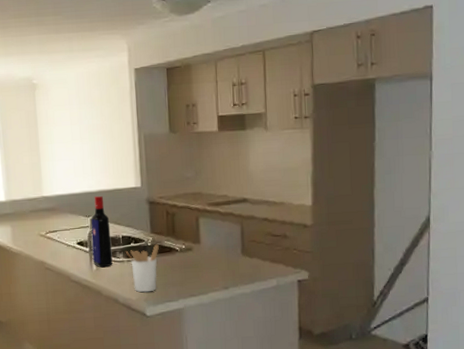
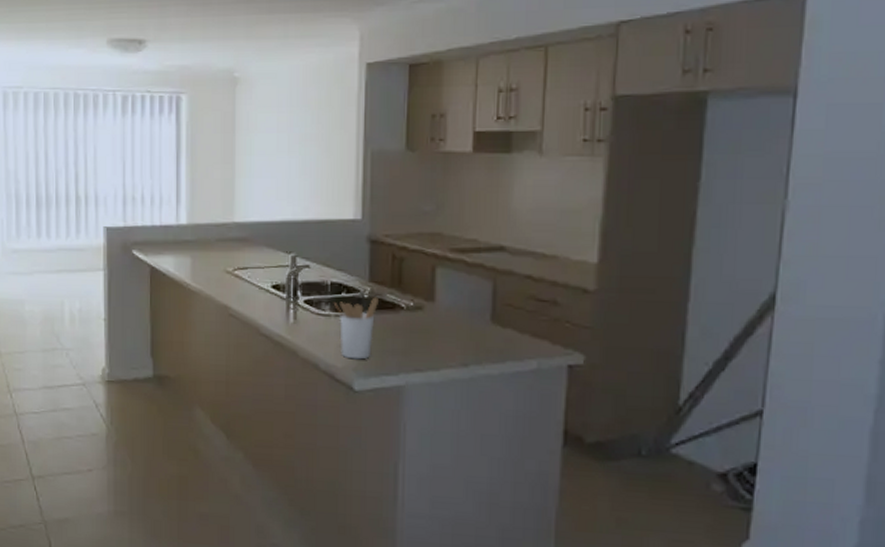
liquor bottle: present [91,195,113,268] -> none [290,226,317,321]

